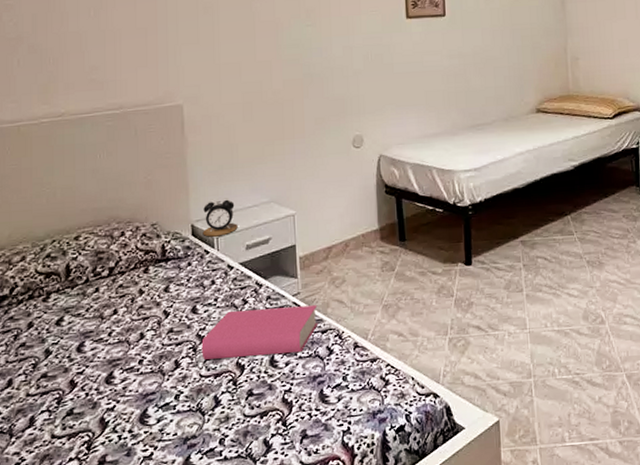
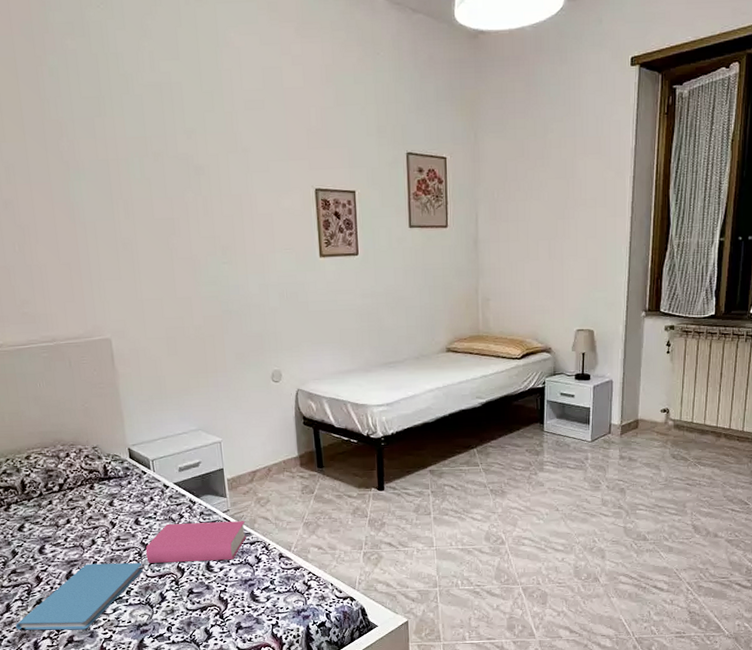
book: none [38,359,196,452] -> present [15,562,143,631]
alarm clock: present [203,197,238,237] -> none [138,424,170,460]

